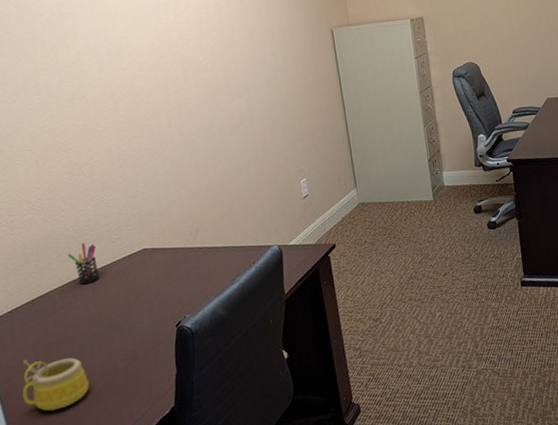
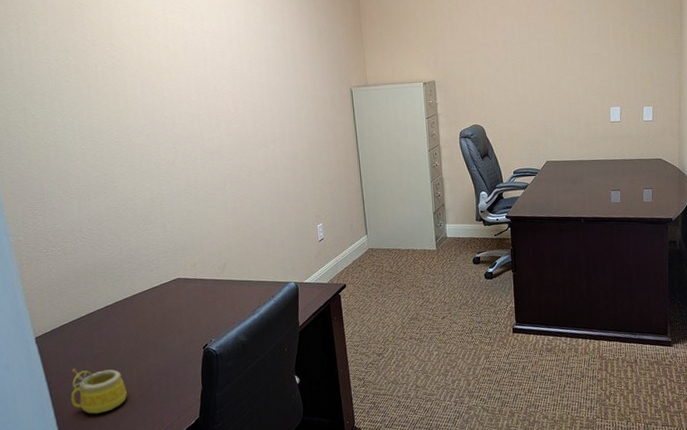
pen holder: present [68,243,100,285] -> none [113,270,140,307]

